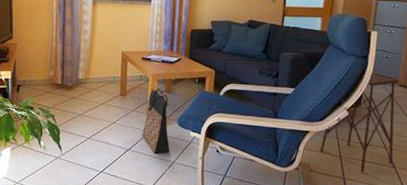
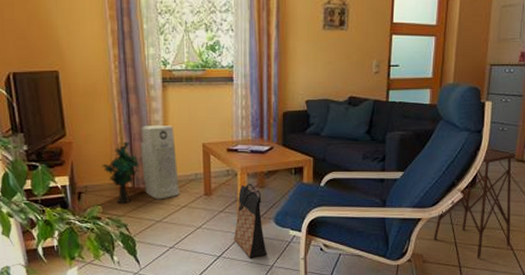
decorative plant: none [38,46,69,98] -> present [102,141,141,204]
air purifier: none [70,34,100,97] -> present [141,124,179,200]

